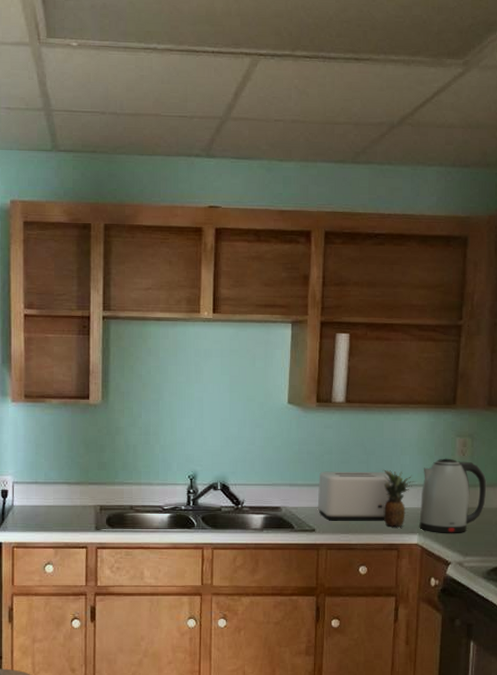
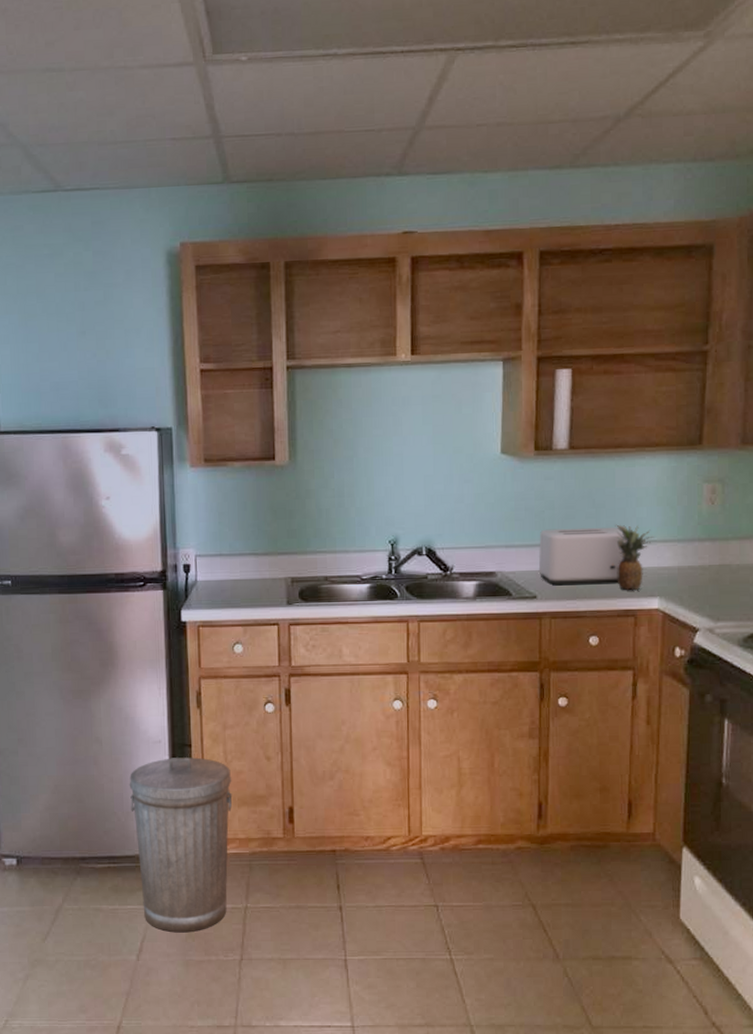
kettle: present [419,458,487,533] -> none [660,508,742,596]

